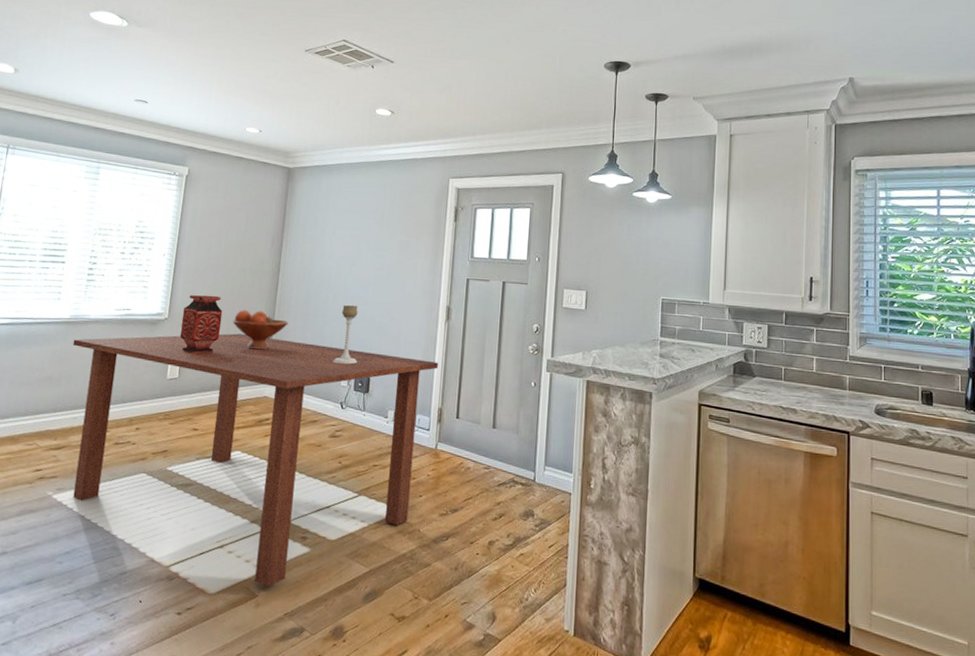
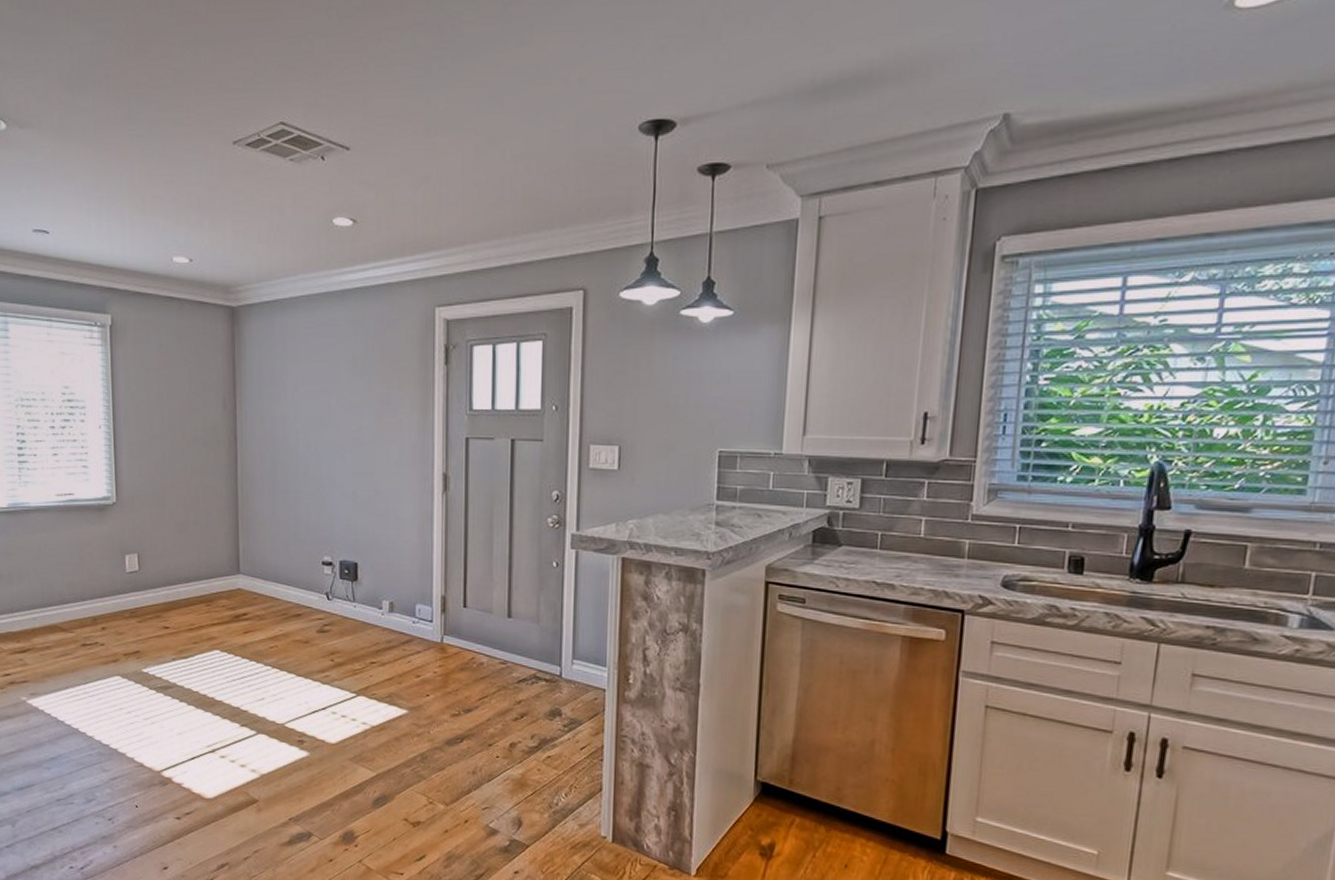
dining table: present [73,333,439,587] -> none [16,517,438,791]
vase: present [179,295,223,354] -> none [131,473,178,543]
fruit bowl: present [232,309,289,350] -> none [190,488,255,535]
candle holder: present [333,305,358,365] -> none [312,477,341,549]

